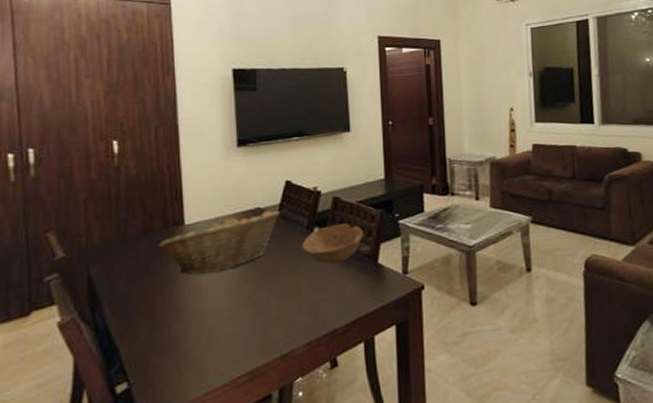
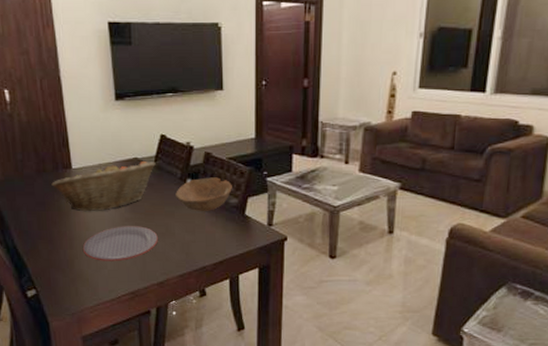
plate: none [191,287,282,335] -> present [82,226,158,262]

